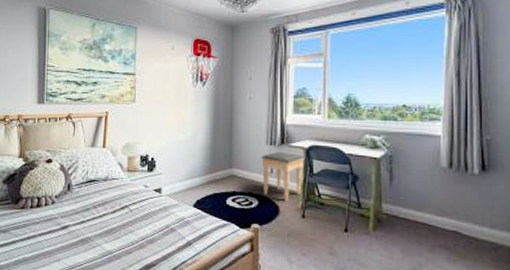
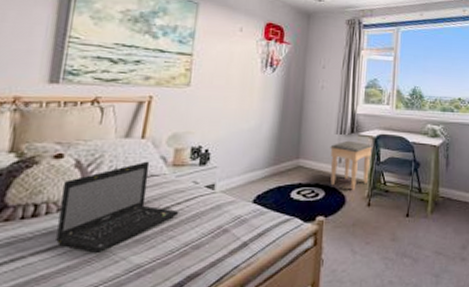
laptop: none [53,166,135,238] -> present [56,161,179,253]

